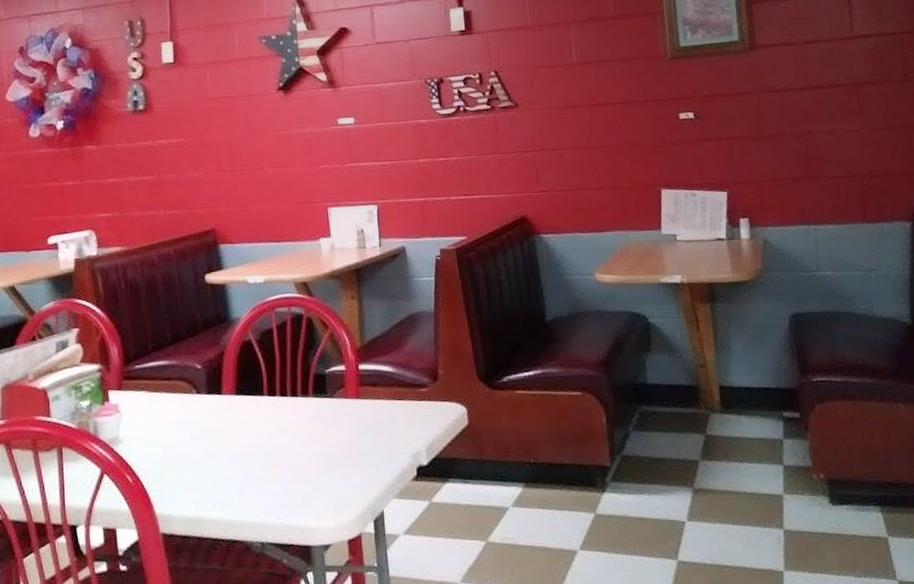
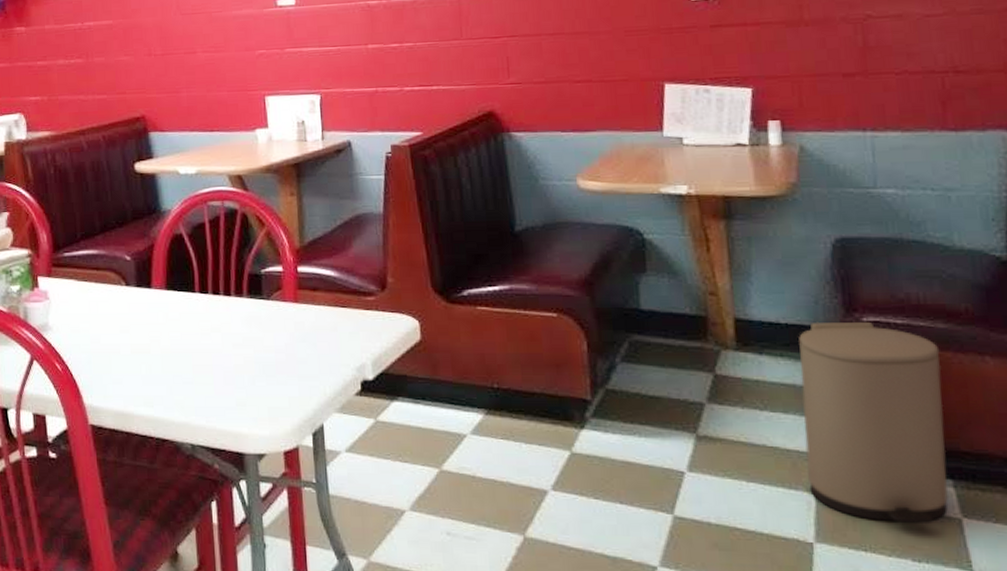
pedal bin: none [767,382,878,547] -> present [799,321,948,525]

